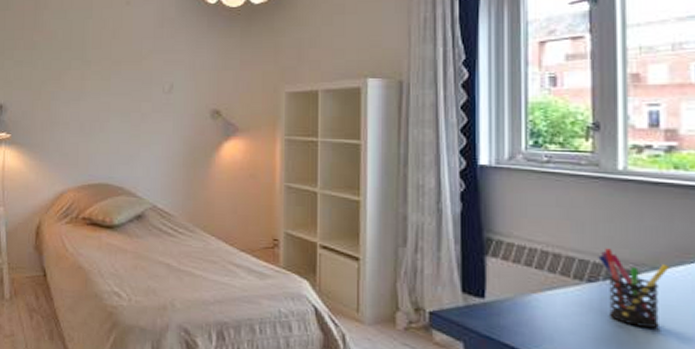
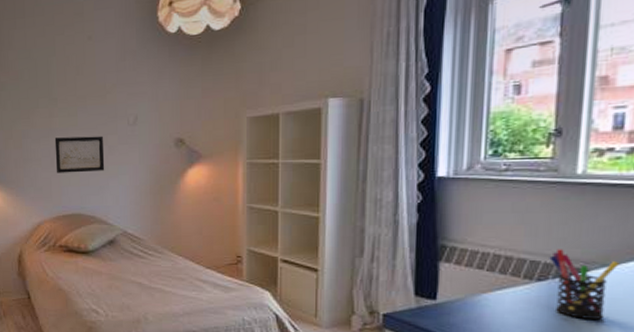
wall art: none [84,101,137,140] -> present [54,136,105,173]

